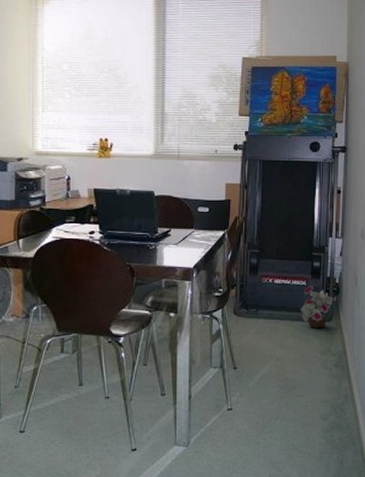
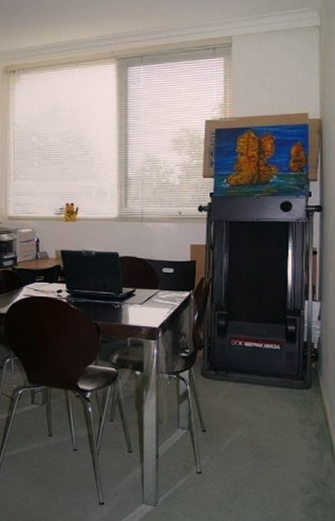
decorative plant: present [300,286,333,328] -> none [274,350,311,396]

